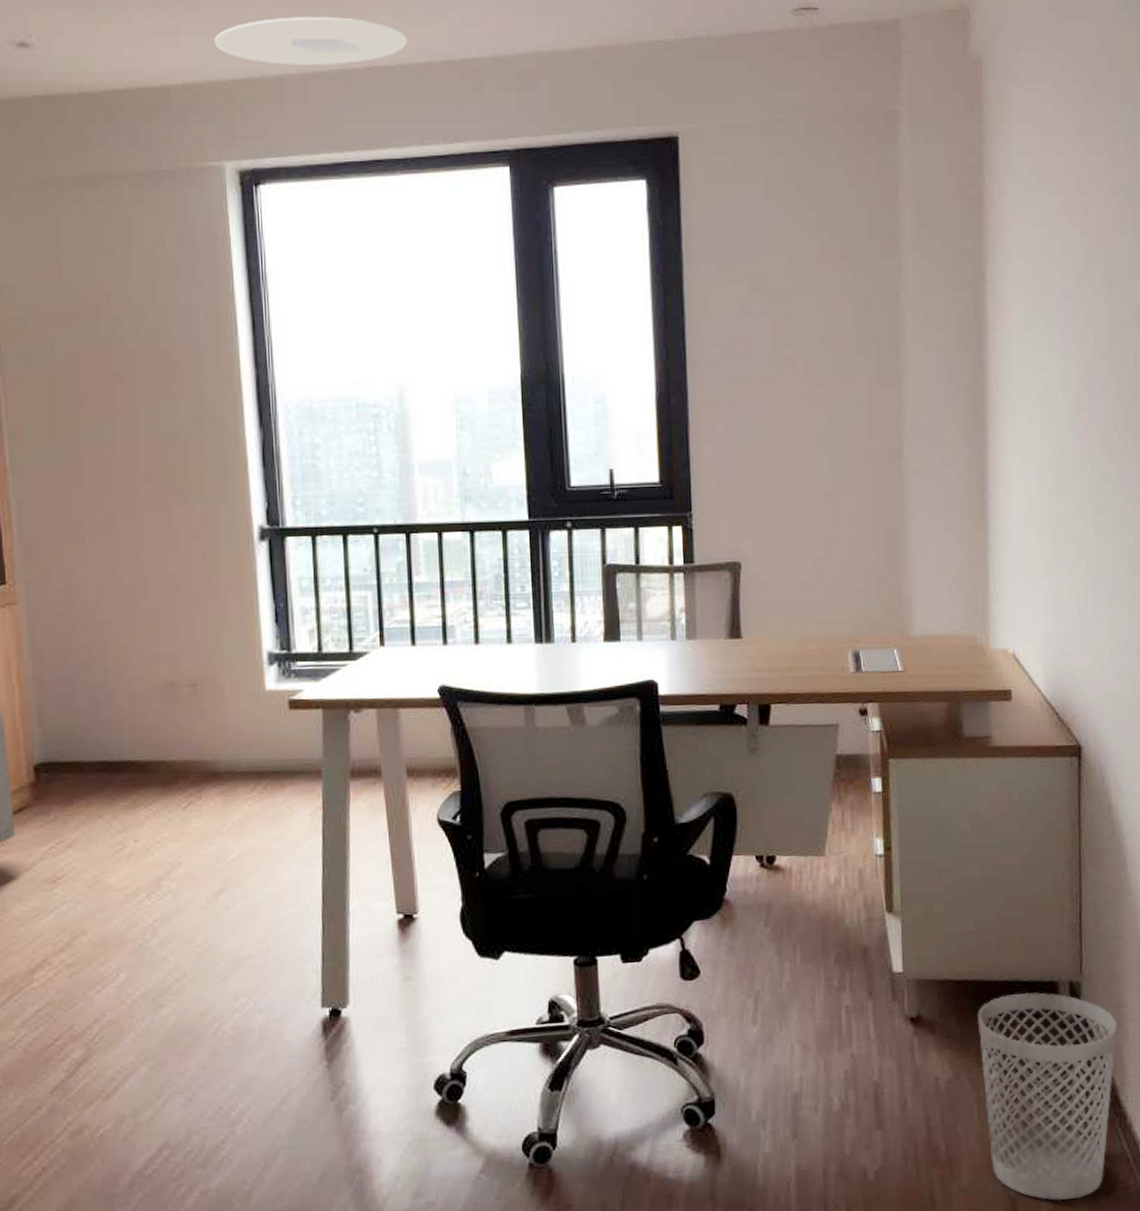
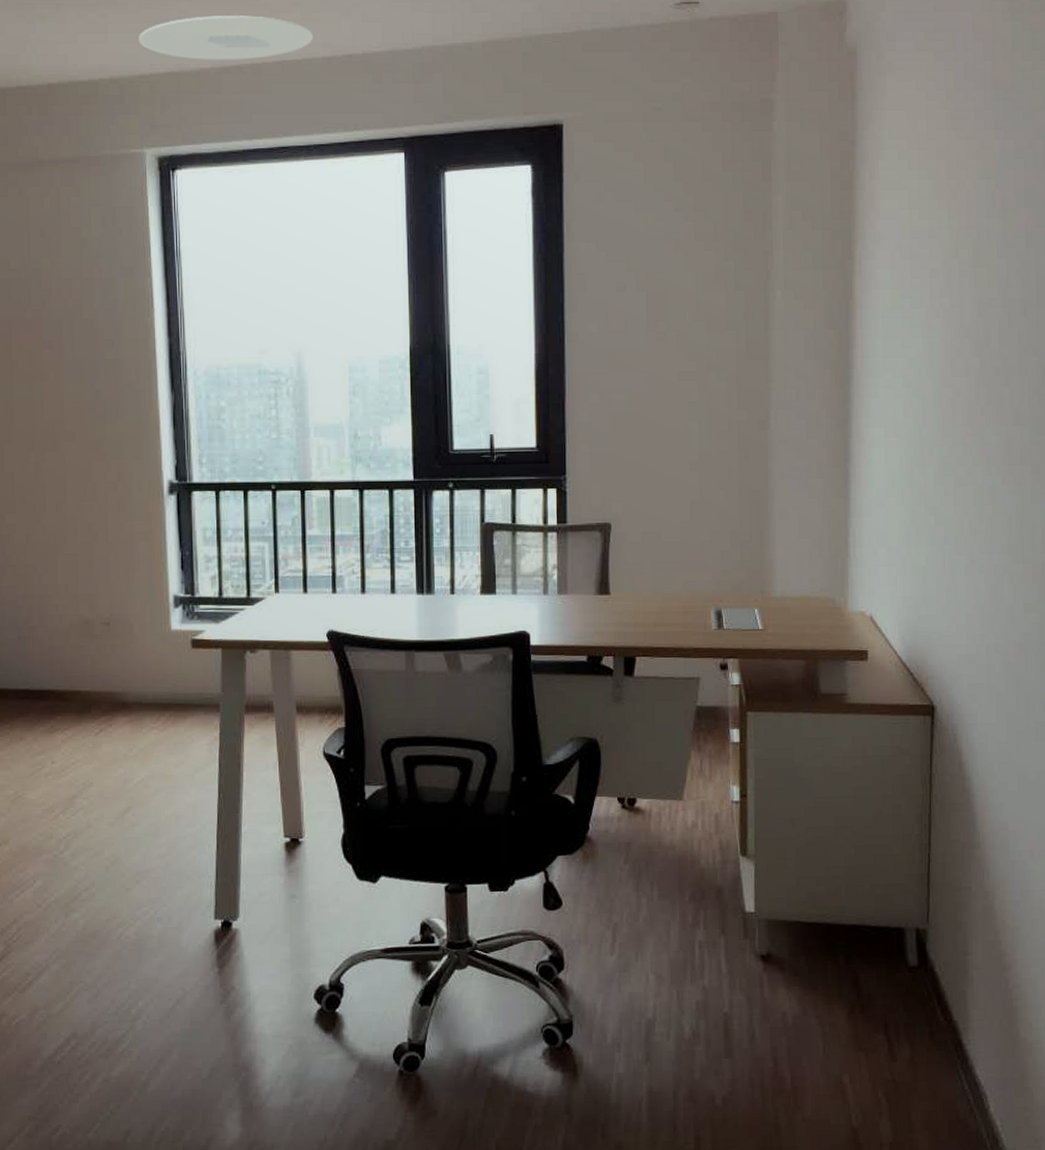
wastebasket: present [977,992,1118,1201] -> none [825,937,962,1134]

